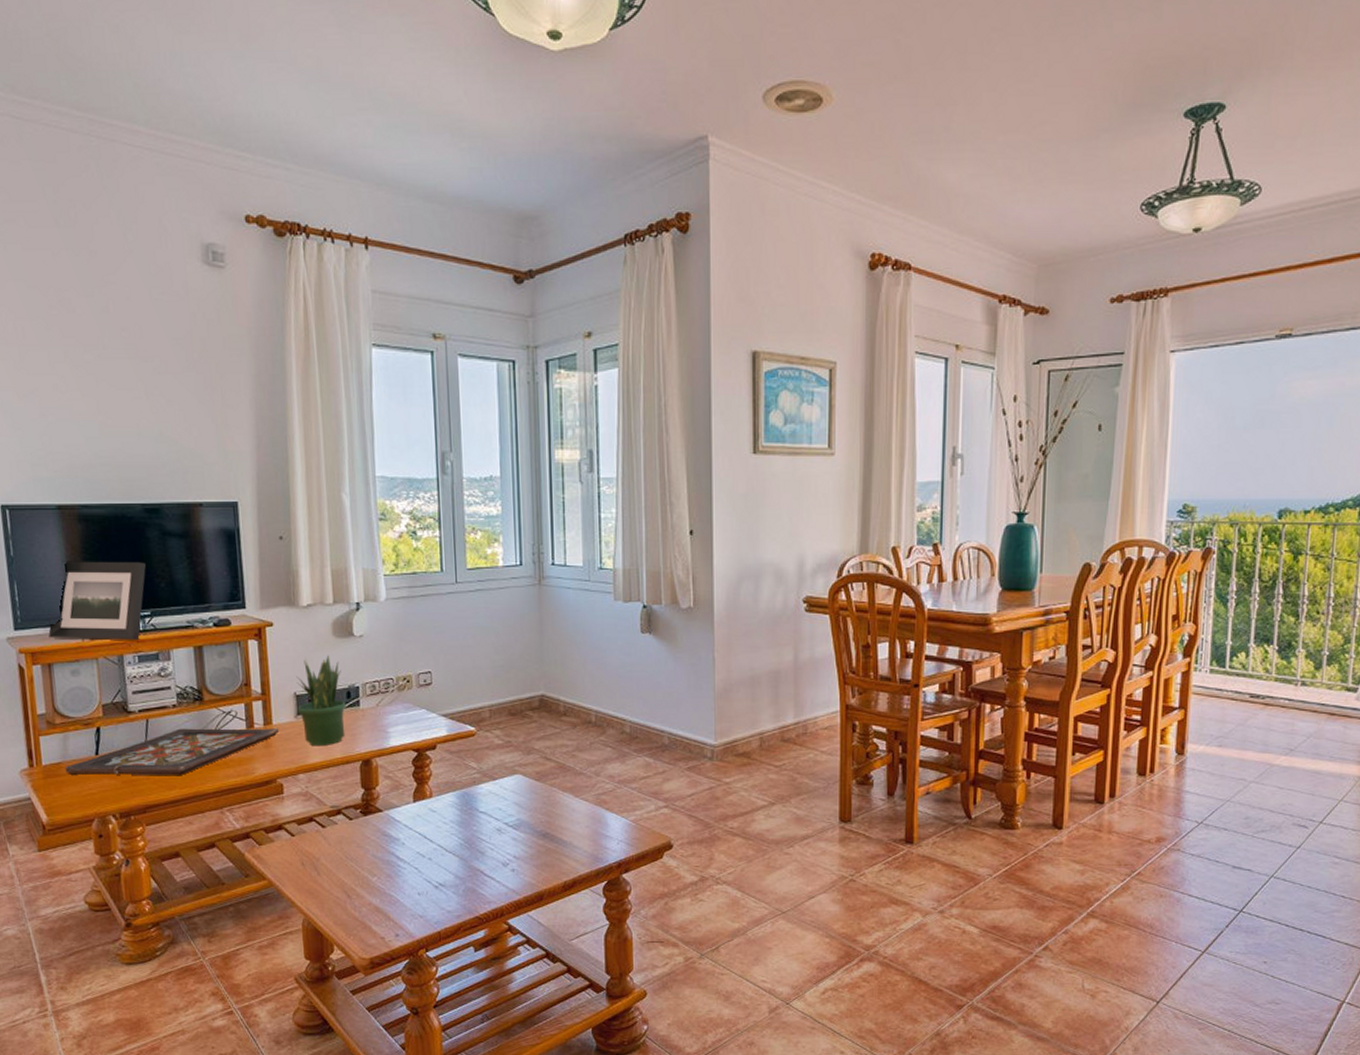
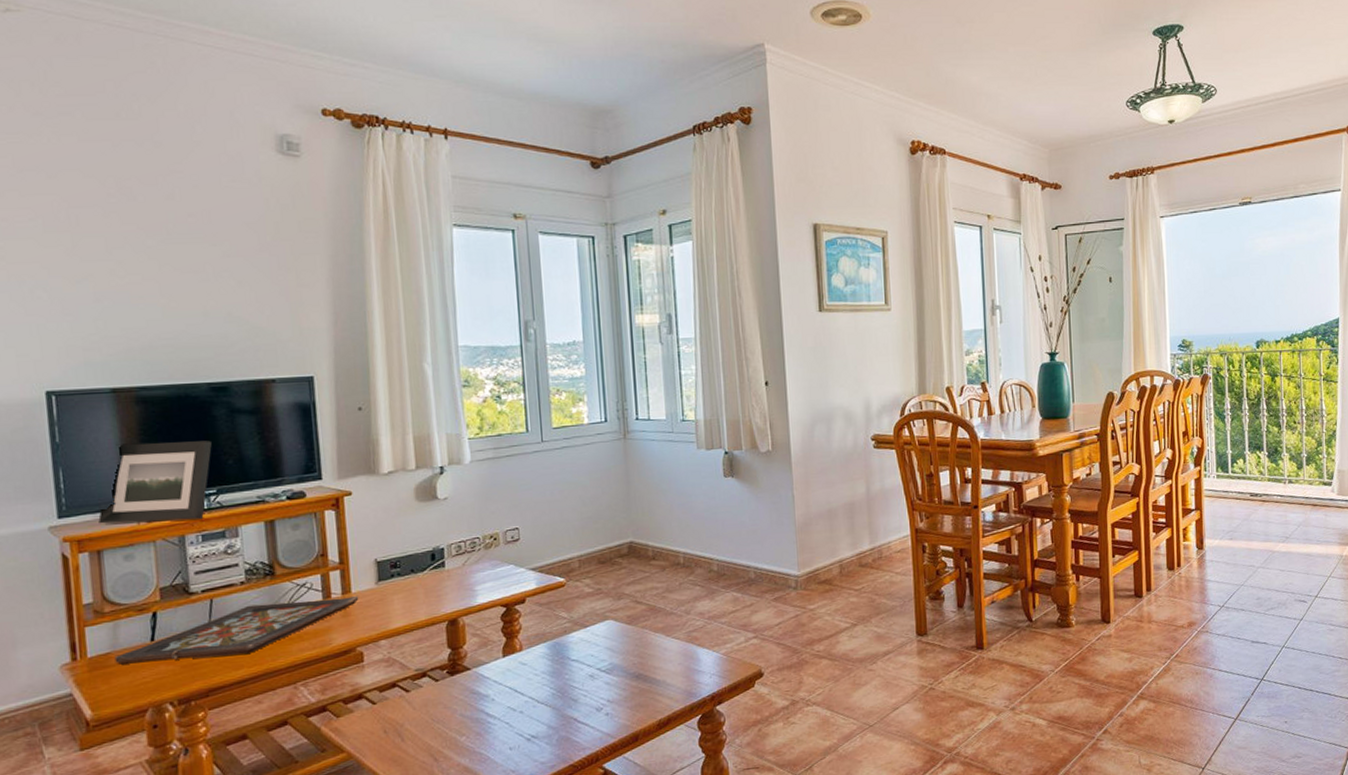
planter: present [296,655,346,745] -> none [377,520,431,610]

